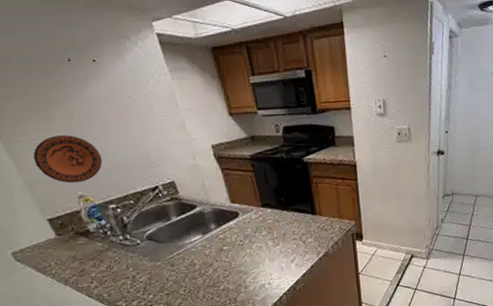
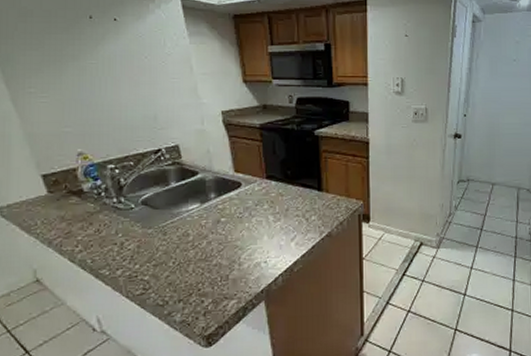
decorative plate: present [33,135,103,184] -> none [39,90,108,139]

